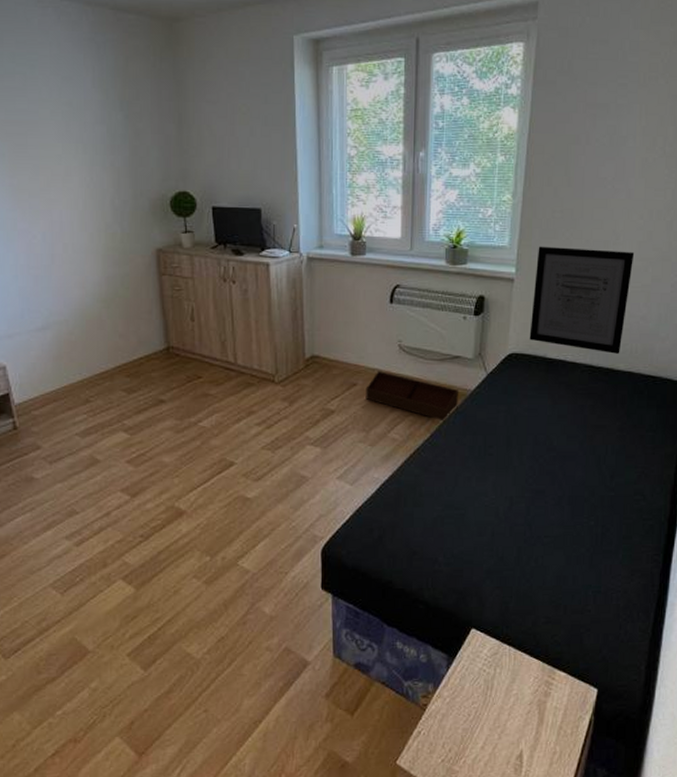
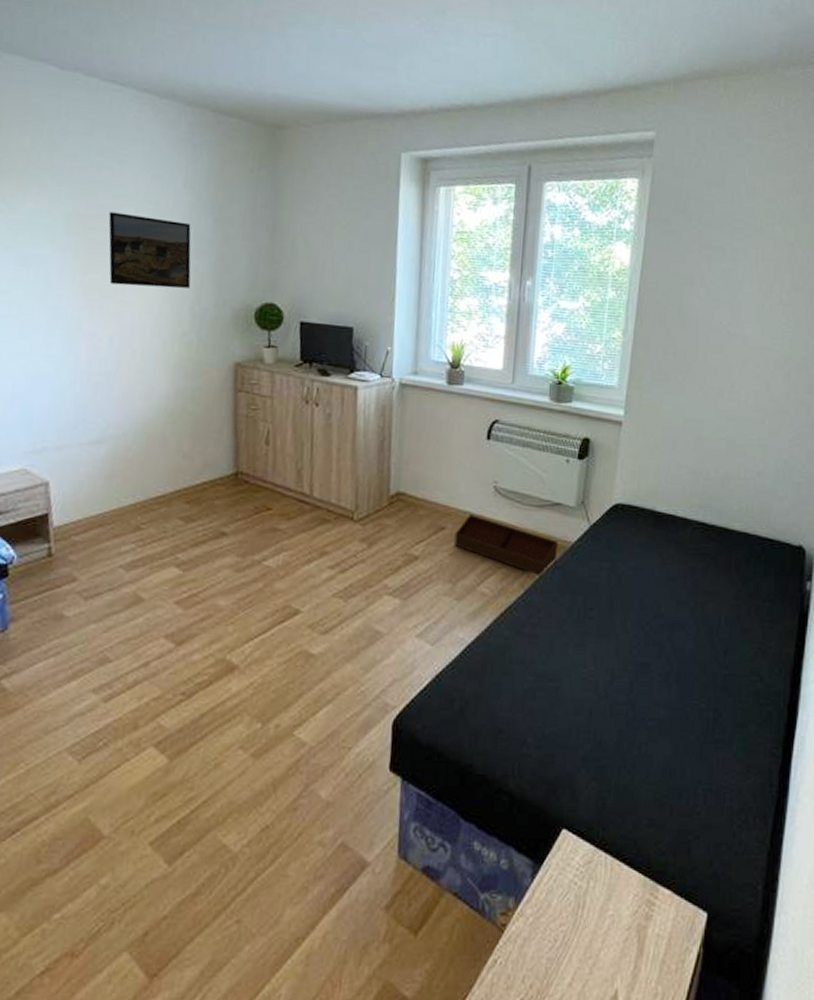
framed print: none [27,116,109,185] -> present [108,212,191,289]
wall art: present [529,246,635,354] -> none [637,388,751,512]

